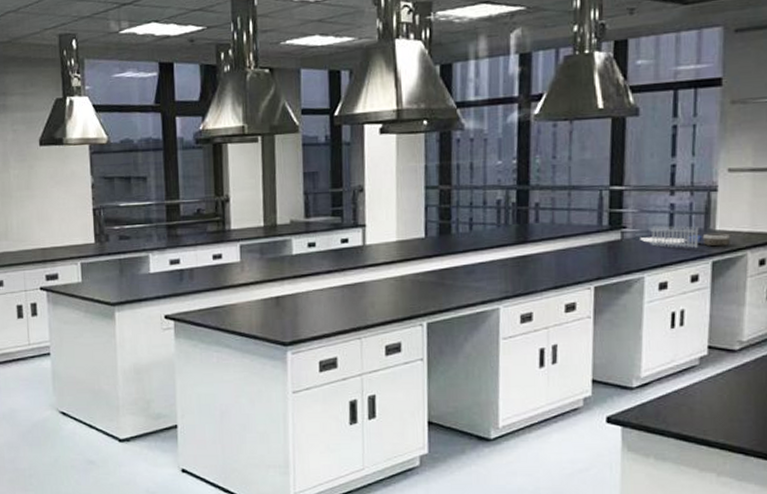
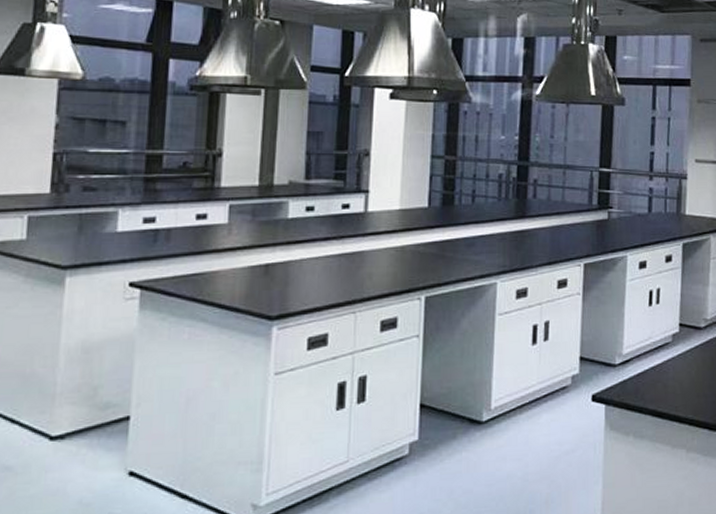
garden set: present [640,224,731,249] -> none [624,206,698,231]

